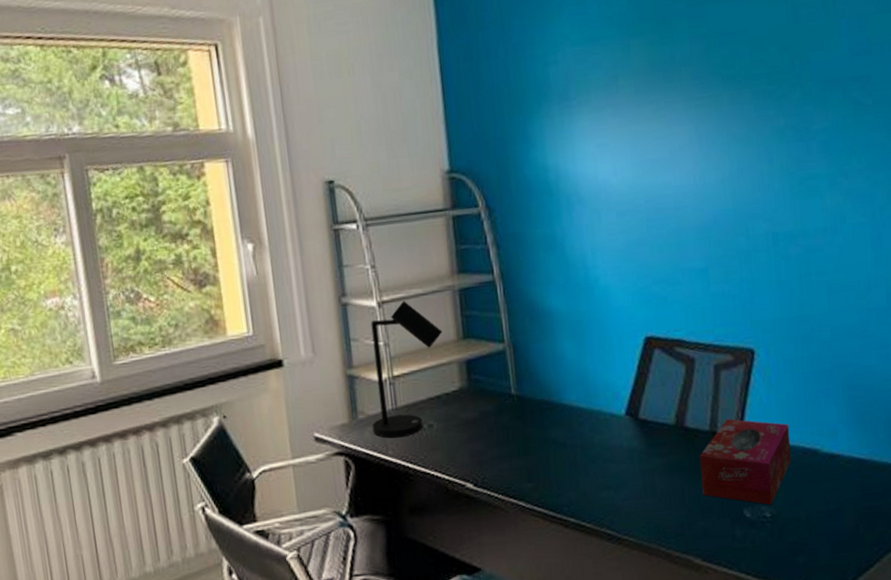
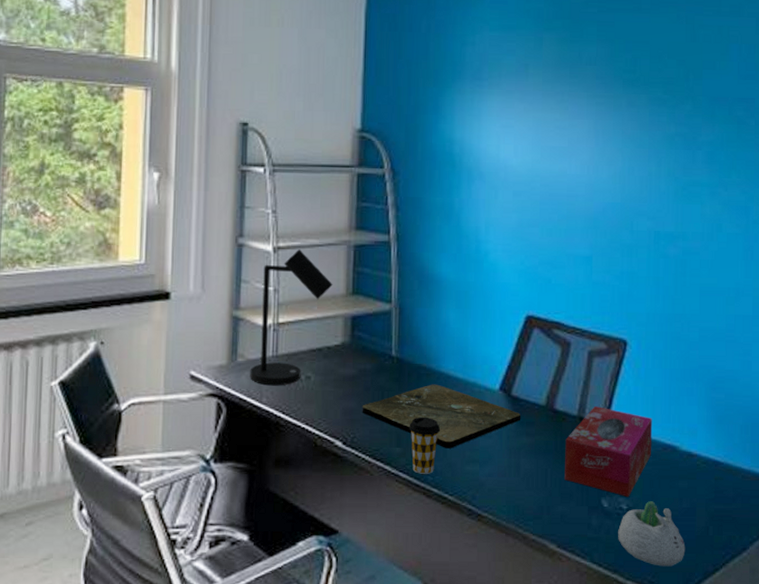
aerial map: none [488,416,651,478] -> present [362,384,520,449]
coffee cup: none [537,450,571,506] -> present [409,416,441,474]
succulent planter: none [764,506,836,569] -> present [618,501,686,567]

